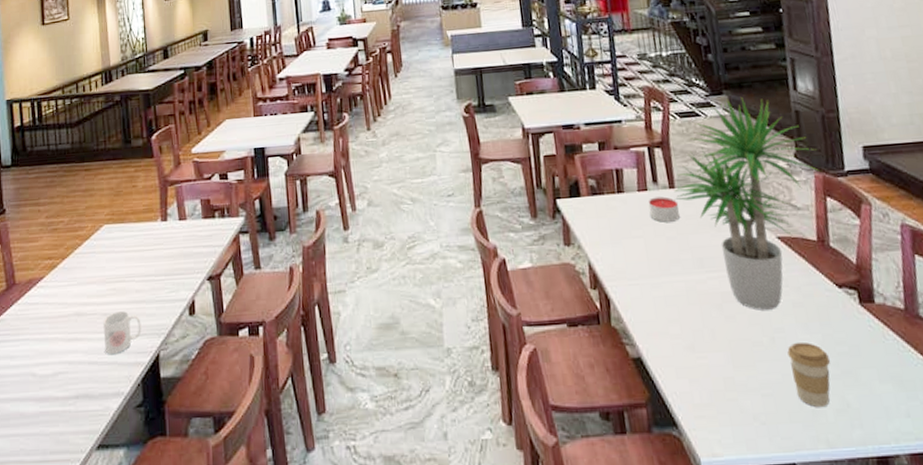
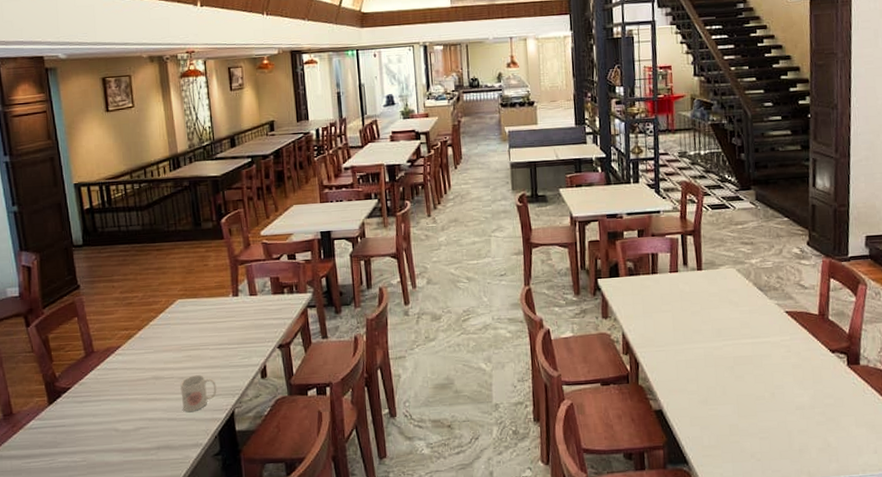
candle: present [648,196,680,222] -> none [678,277,705,299]
potted plant: present [674,96,819,310] -> none [700,191,827,371]
coffee cup: present [787,342,830,408] -> none [784,396,818,447]

